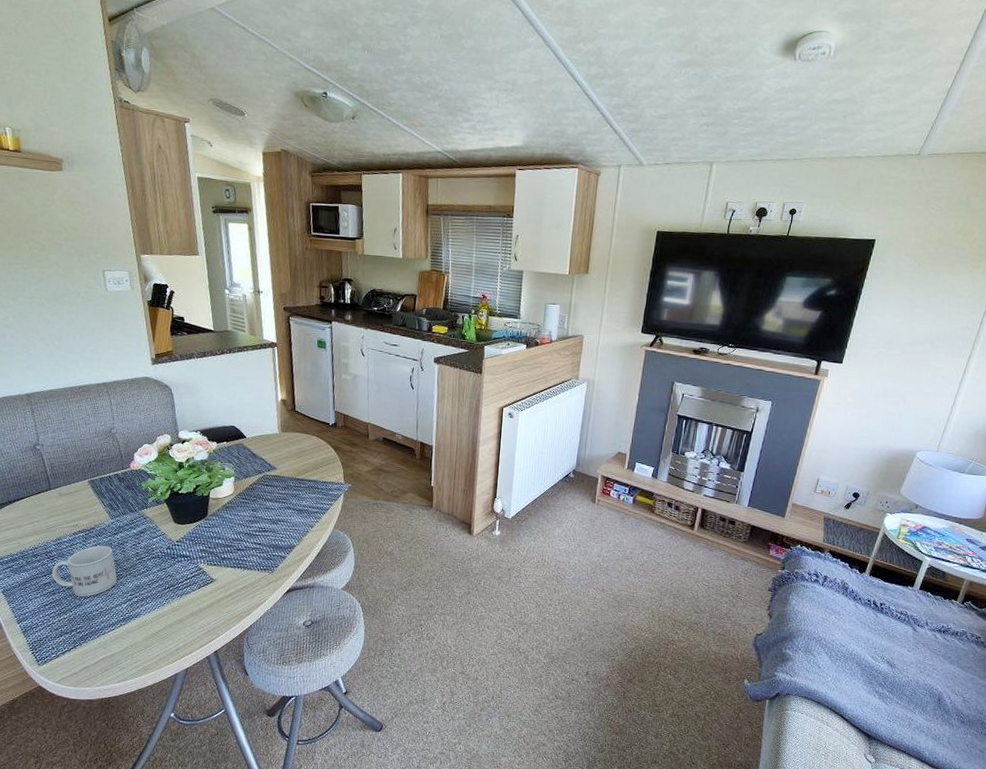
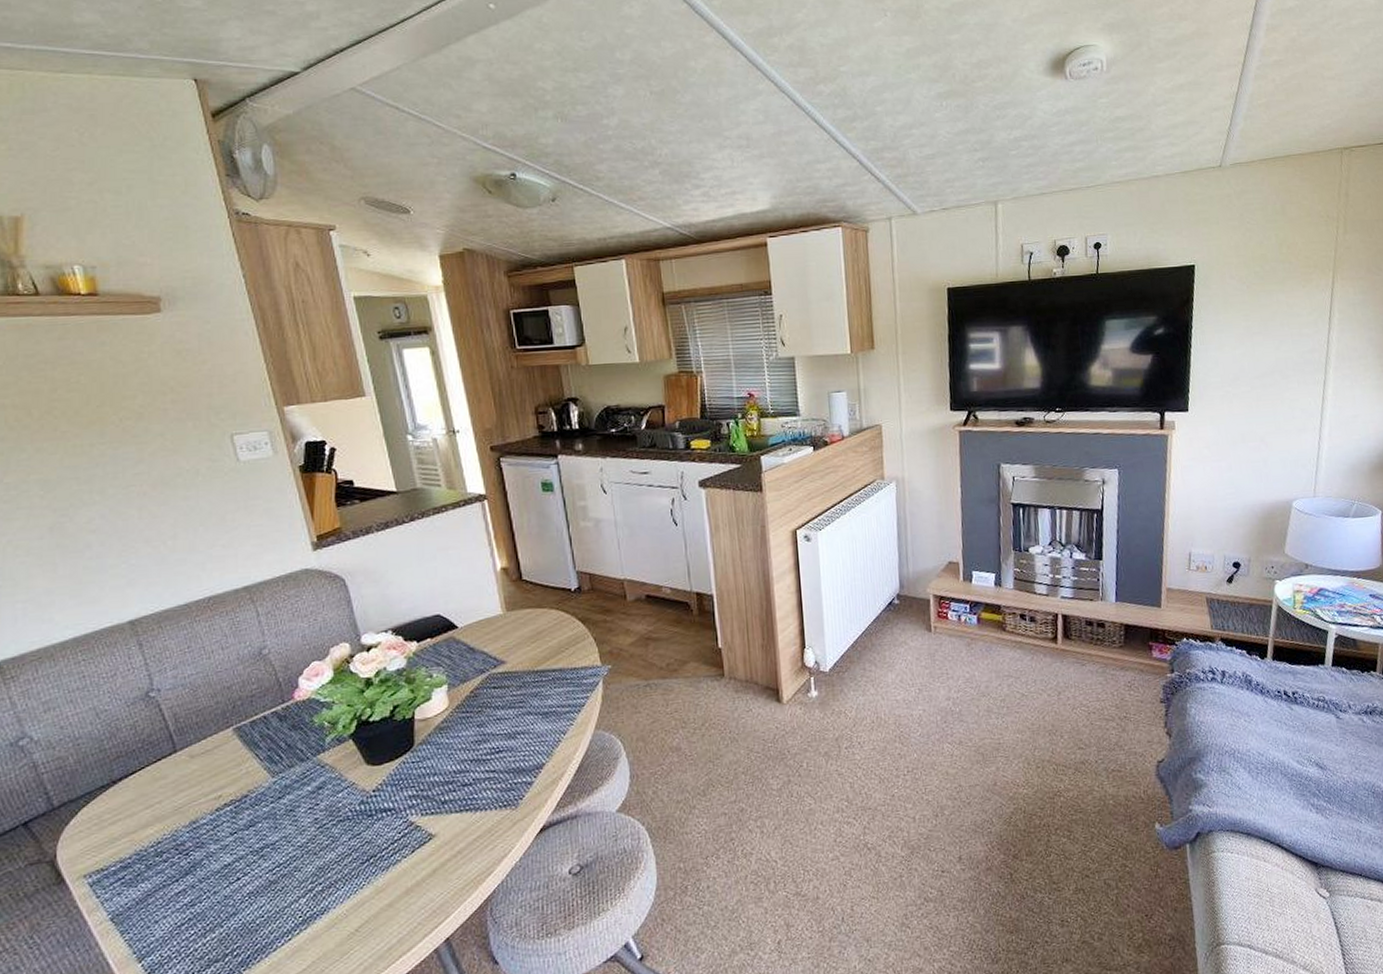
mug: present [52,545,118,597] -> none [187,817,289,902]

